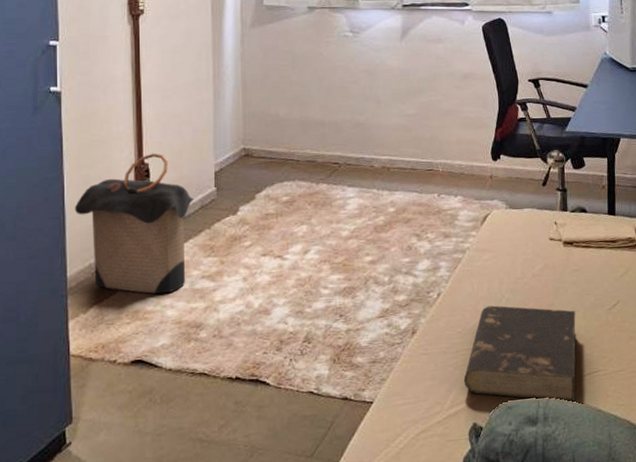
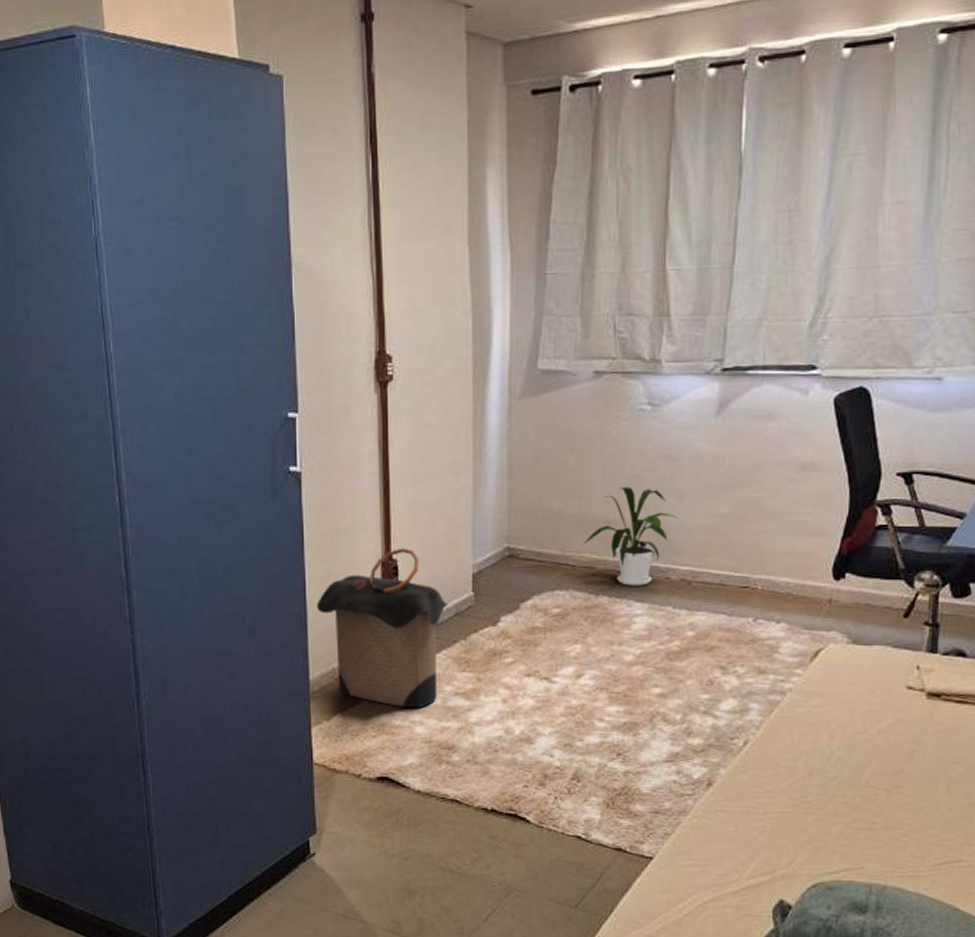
house plant: none [305,95,378,174] -> present [583,487,679,586]
book: present [463,305,576,402] -> none [770,763,935,894]

